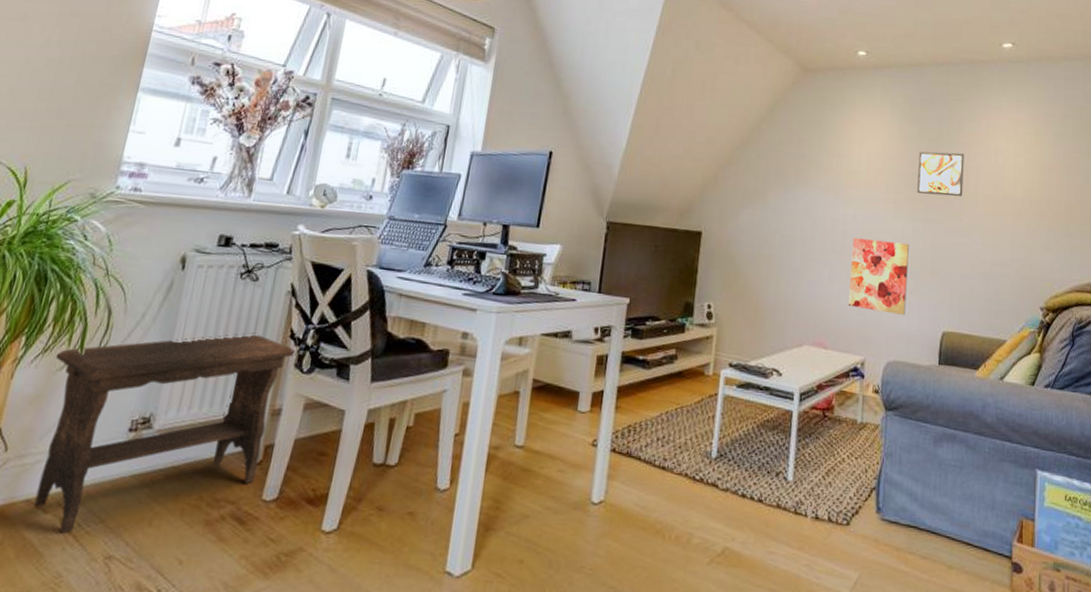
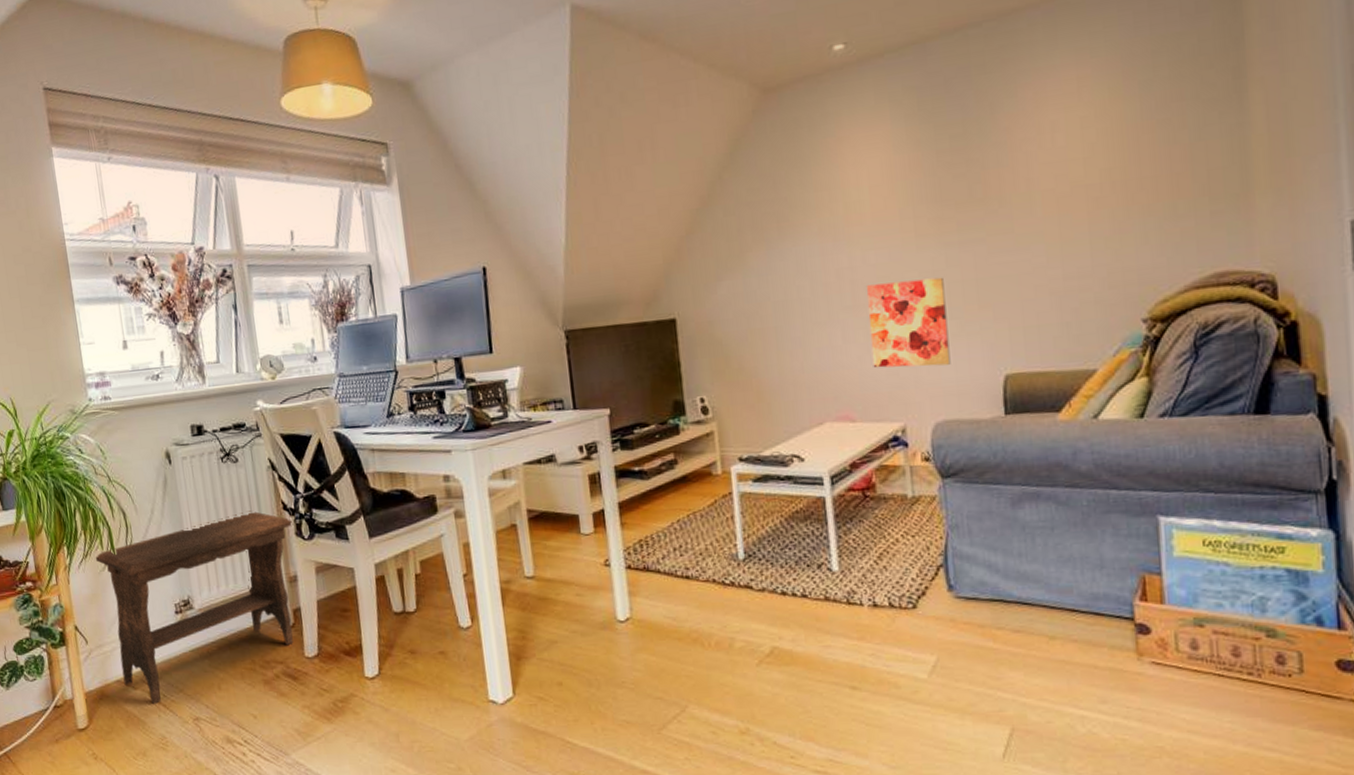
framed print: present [917,151,965,196] -> none [939,144,1010,210]

